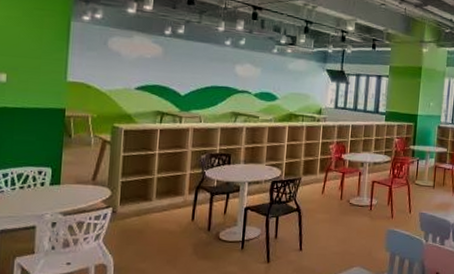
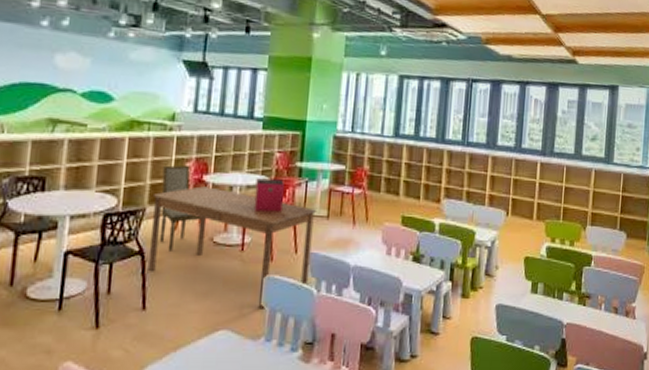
dining table: none [302,162,425,253] -> present [147,186,316,310]
dining chair: none [311,146,340,209] -> present [160,164,201,251]
storage bin: none [379,157,401,183] -> present [253,178,284,212]

